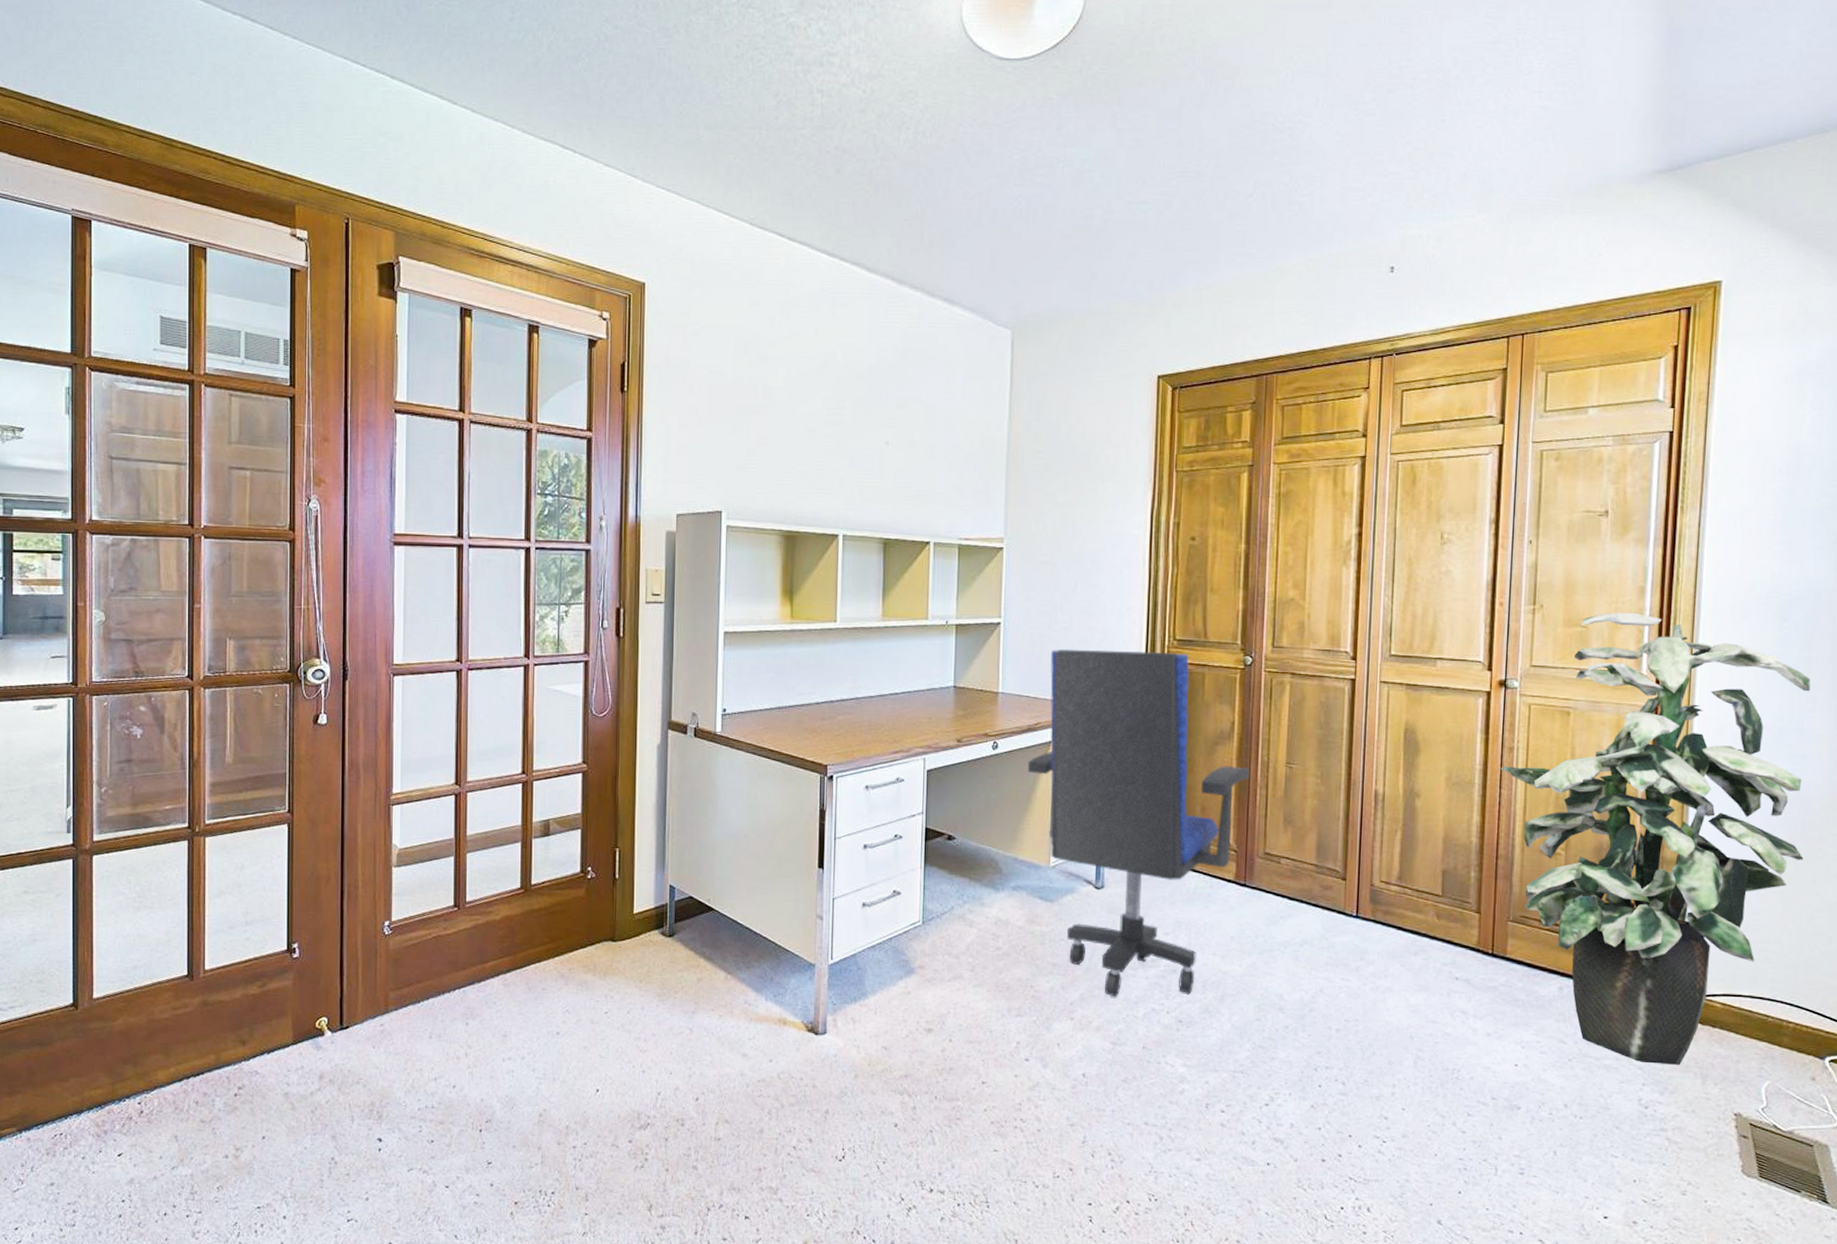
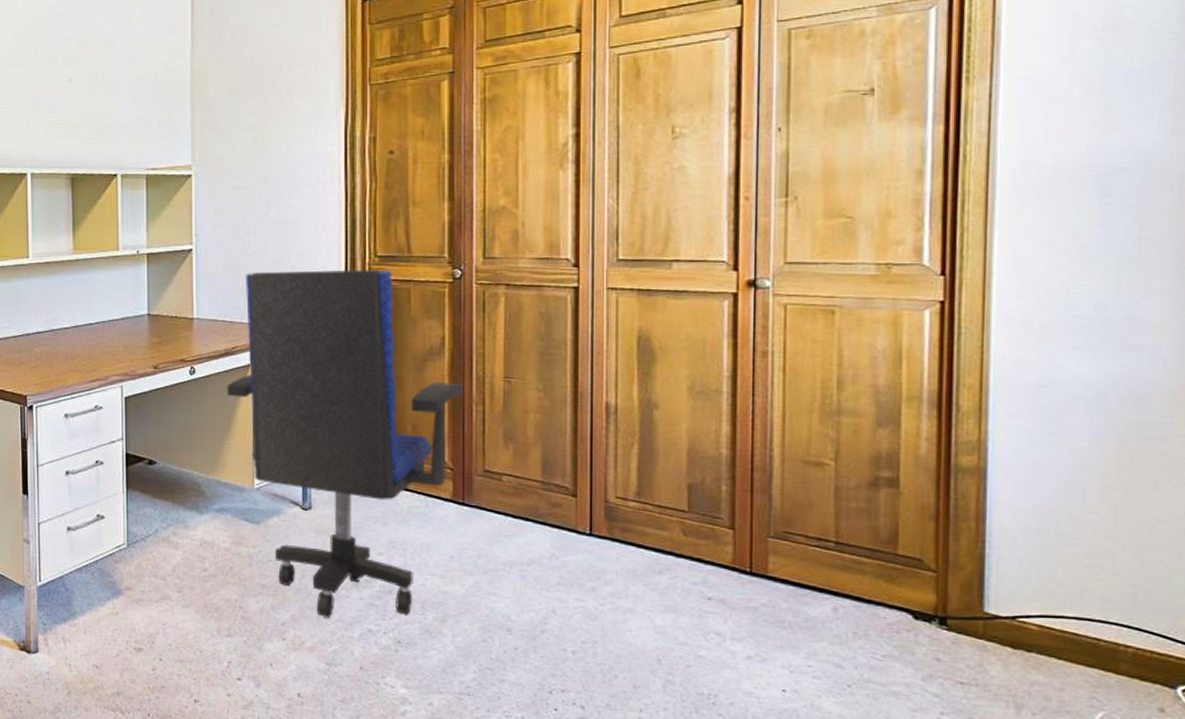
indoor plant: present [1500,612,1811,1065] -> none [753,198,1143,693]

